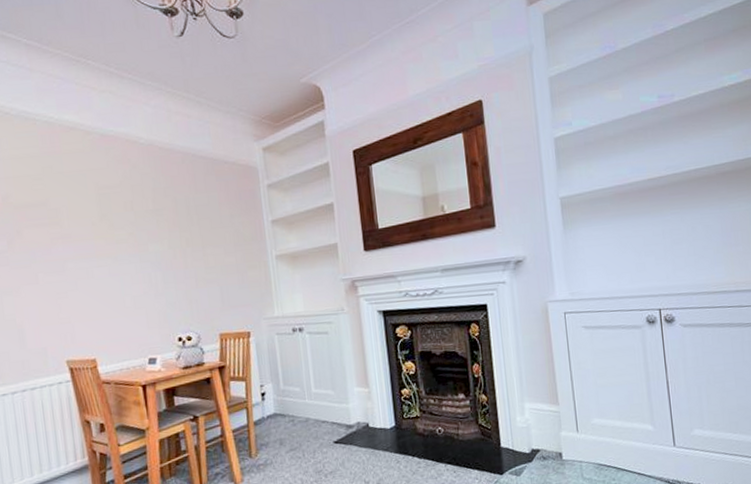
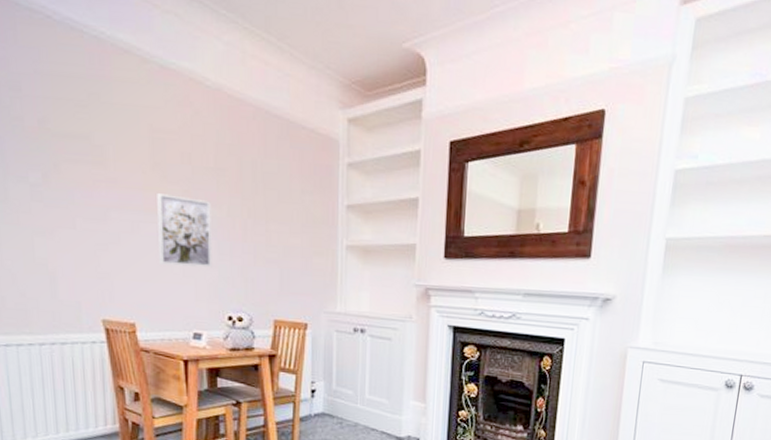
wall art: none [106,238,160,302] -> present [157,193,212,268]

